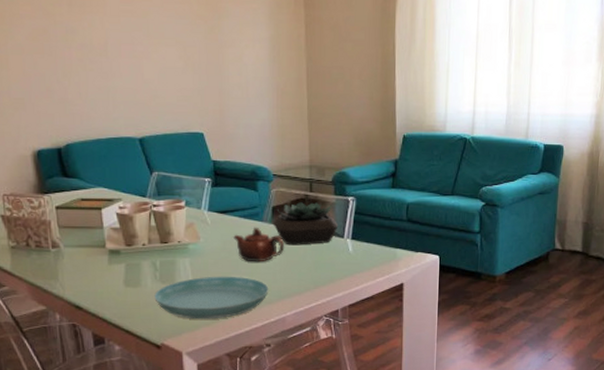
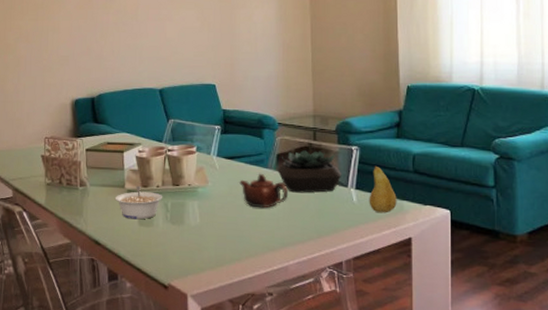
legume: none [94,244,151,281] -> present [114,185,163,220]
saucer: present [154,276,269,319] -> none [164,220,272,263]
fruit: none [364,215,391,262] -> present [369,165,397,213]

